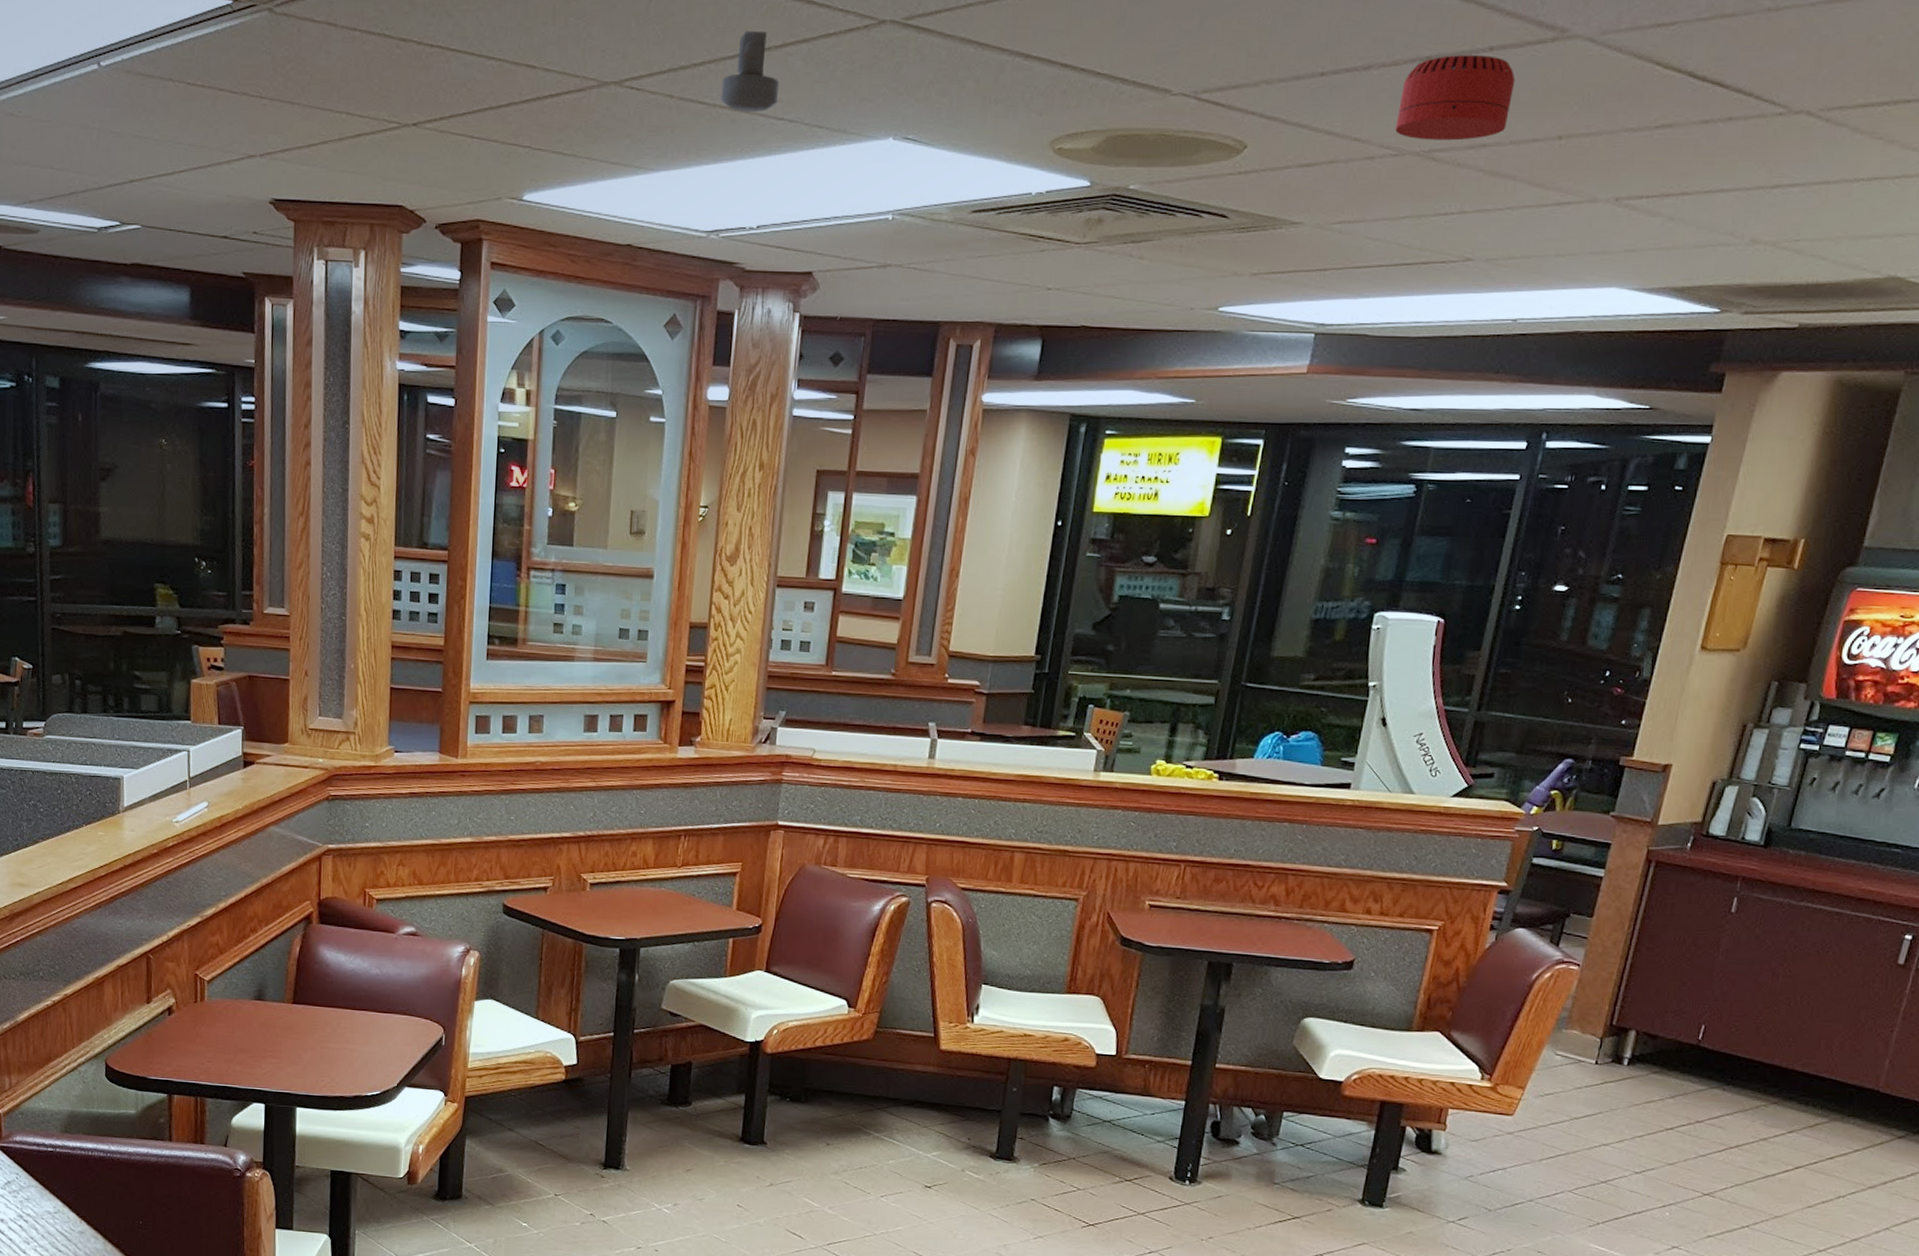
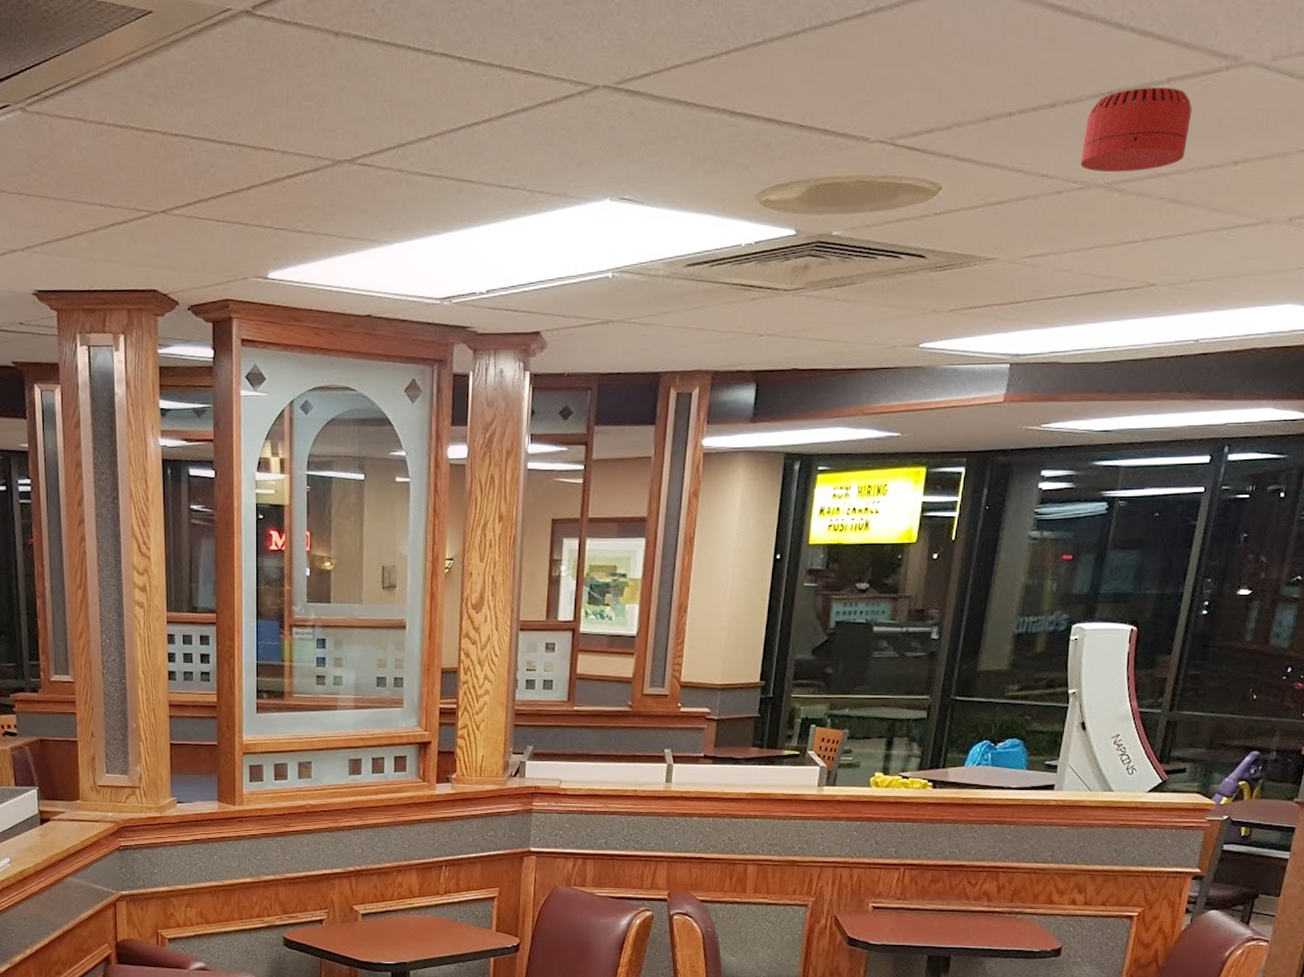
security camera: present [720,30,780,112] -> none [447,102,502,182]

